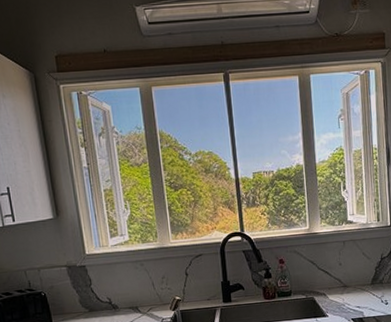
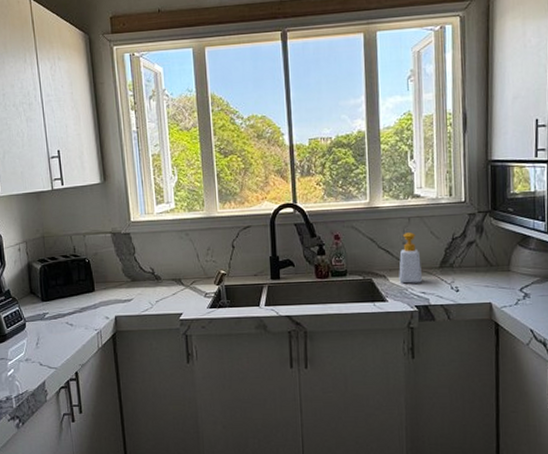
soap bottle: none [336,254,358,300] -> present [399,232,423,284]

